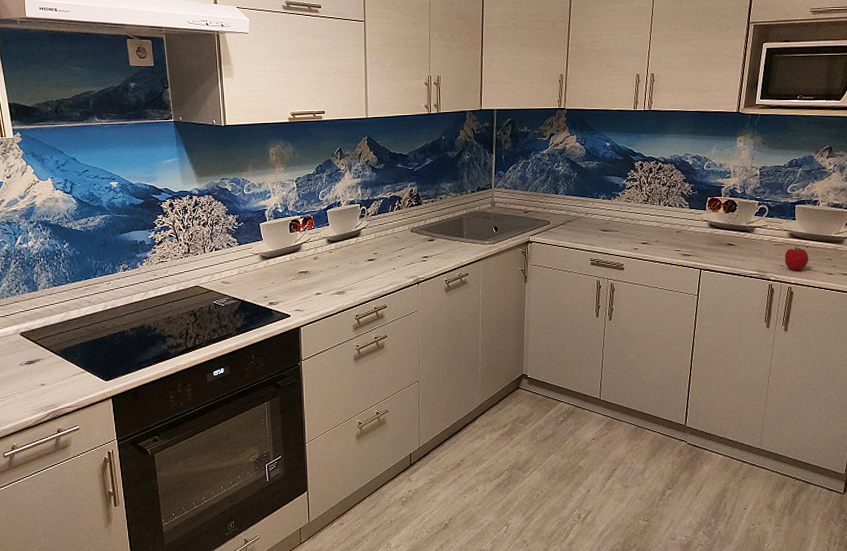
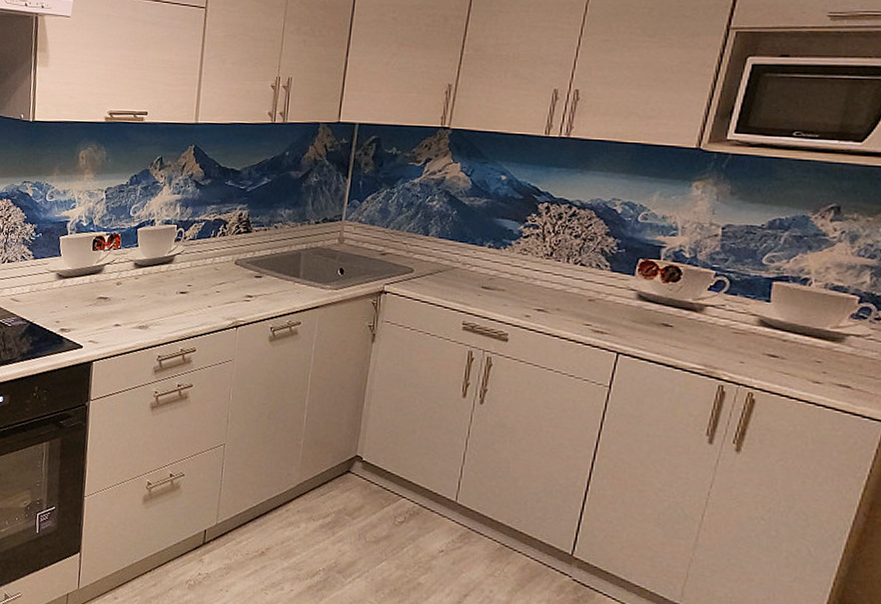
fruit: present [784,247,809,271] -> none [747,339,786,372]

